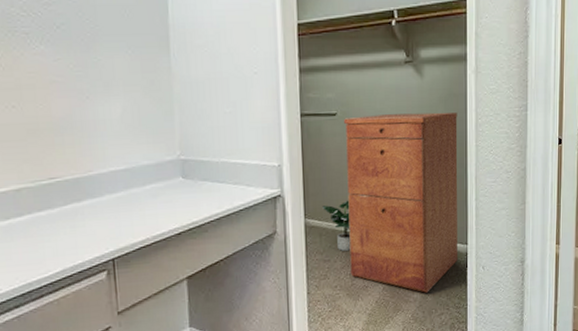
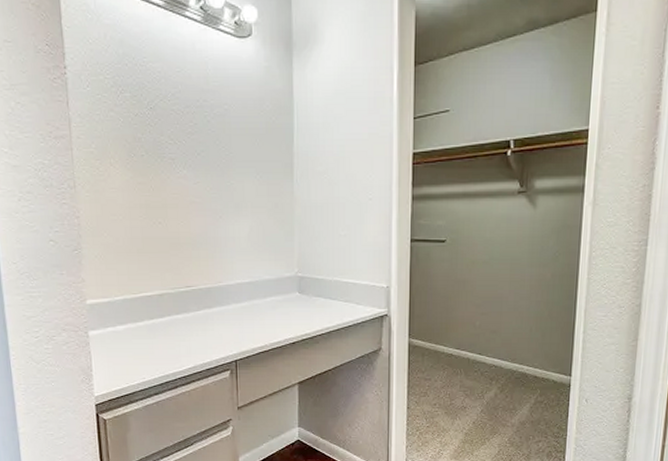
potted plant: present [322,200,351,252] -> none [426,323,453,373]
filing cabinet: present [344,112,458,293] -> none [450,243,570,419]

